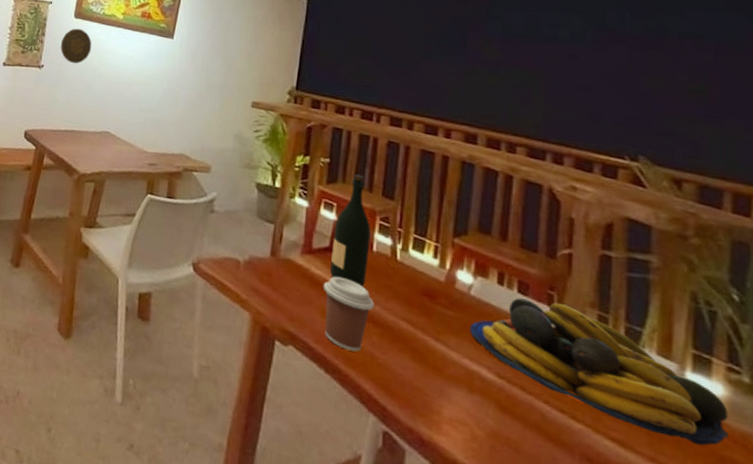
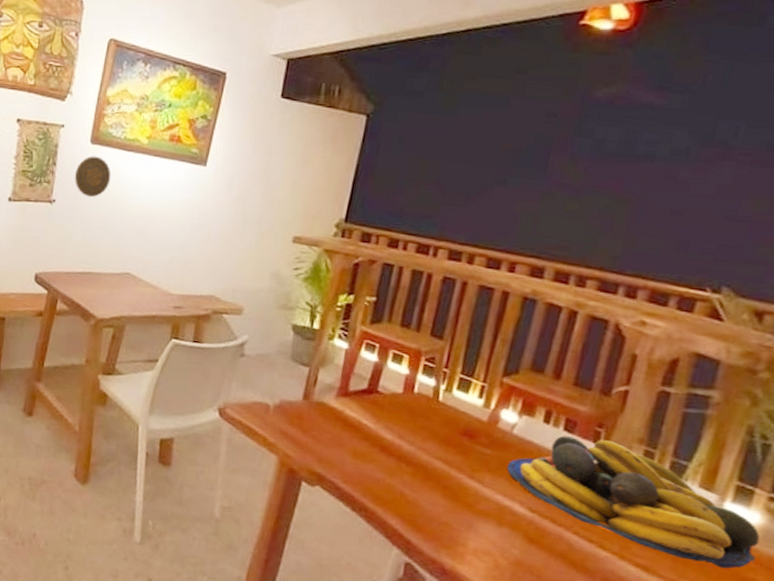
coffee cup: present [323,276,374,352] -> none [354,418,410,491]
wine bottle: present [329,174,371,287] -> none [365,313,414,428]

